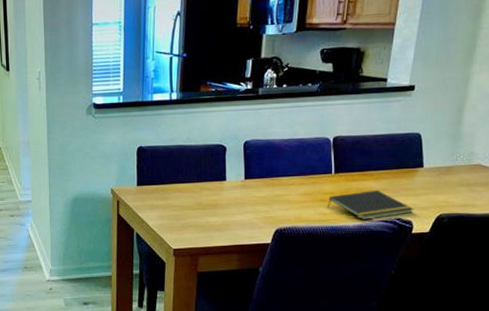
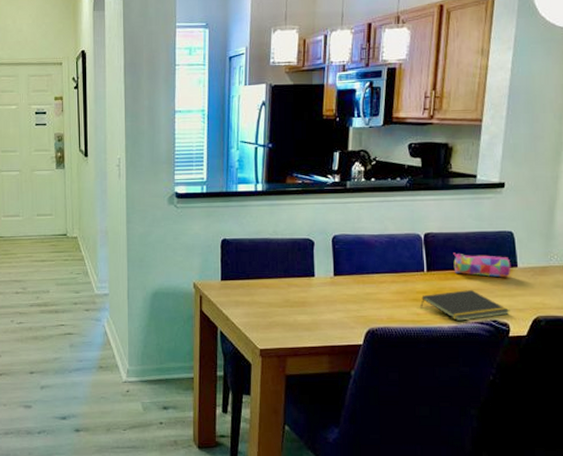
pencil case: none [361,155,417,178] -> present [453,253,511,278]

